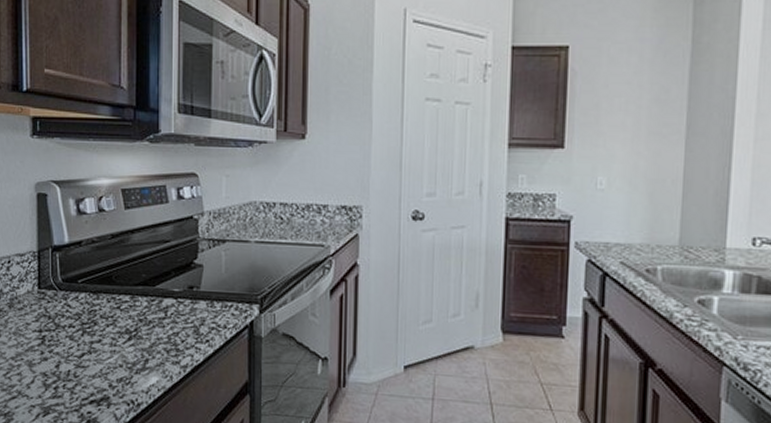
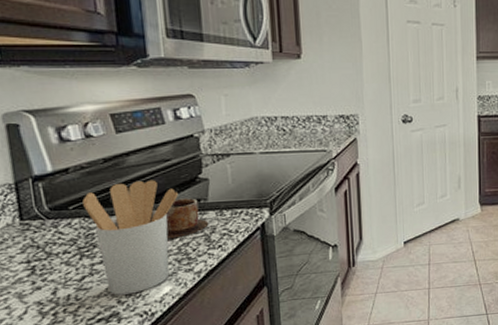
utensil holder: none [90,260,173,380] -> present [82,180,178,295]
mug: none [159,283,199,326] -> present [165,198,209,239]

